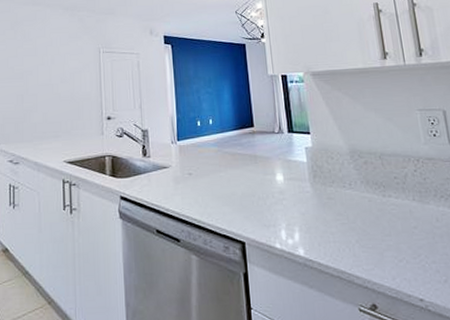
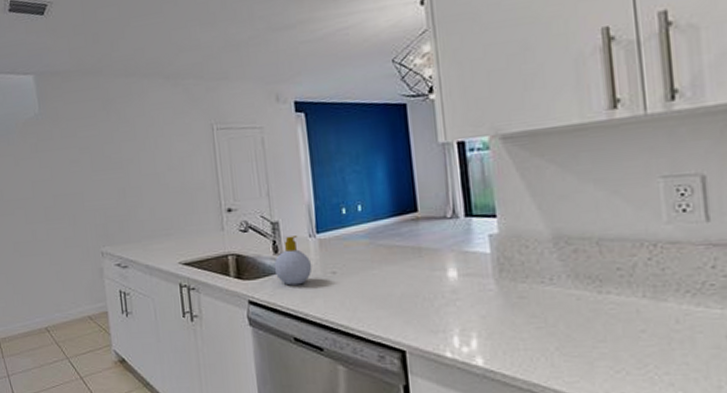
soap bottle: none [142,142,173,184] -> present [273,236,312,286]

